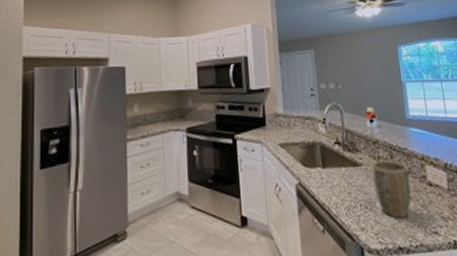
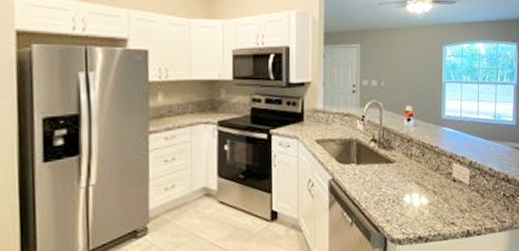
plant pot: present [372,160,411,219] -> none [403,158,437,211]

